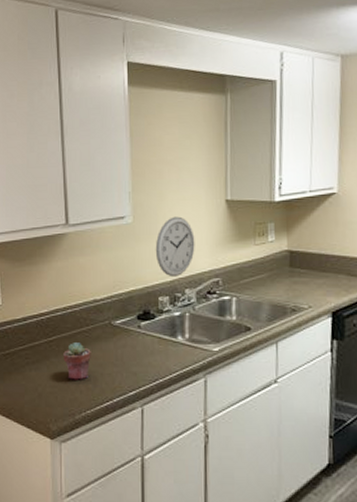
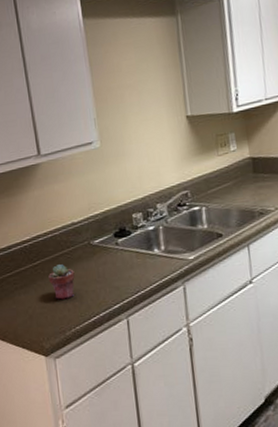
wall clock: present [155,216,195,278] -> none [124,136,162,195]

